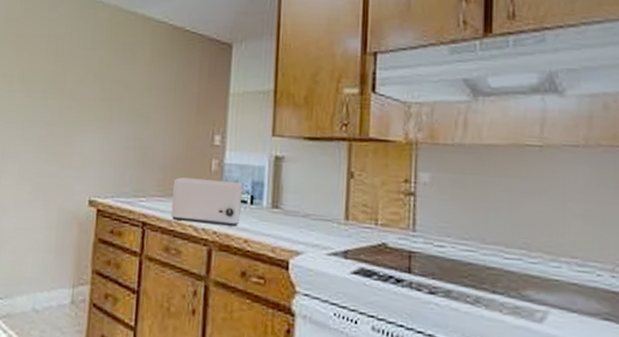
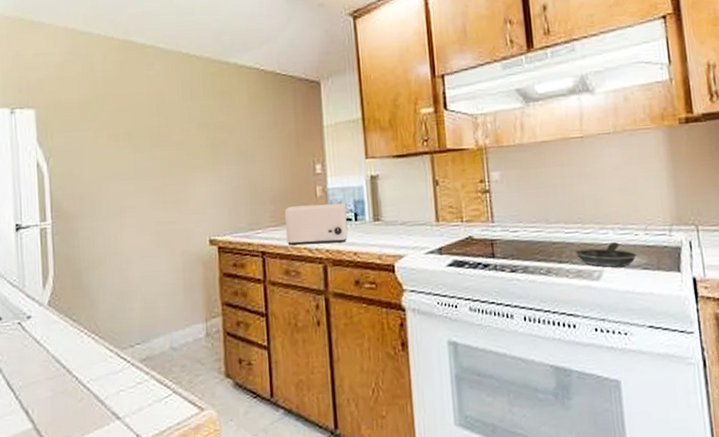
frying pan: none [513,280,597,312] -> present [574,242,637,267]

